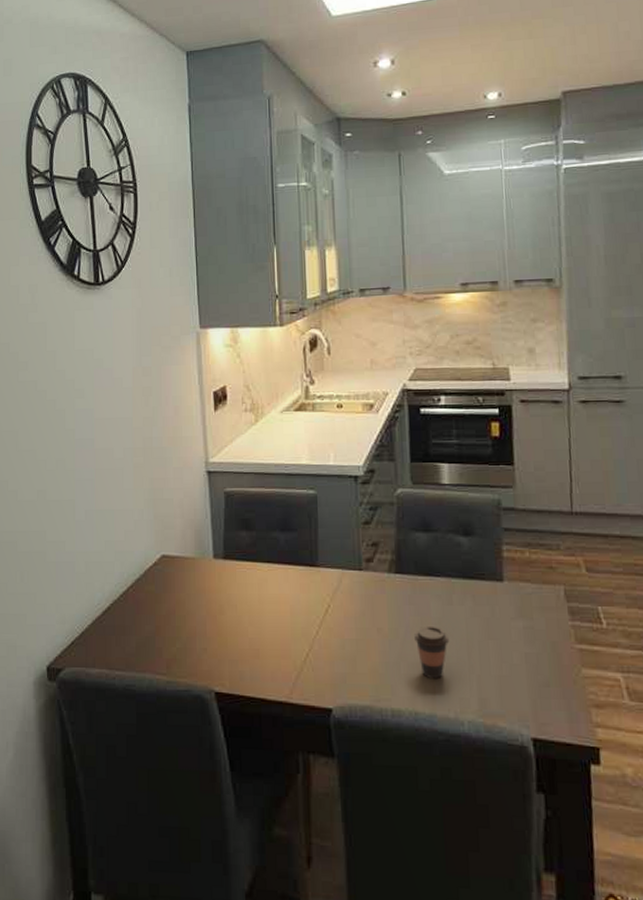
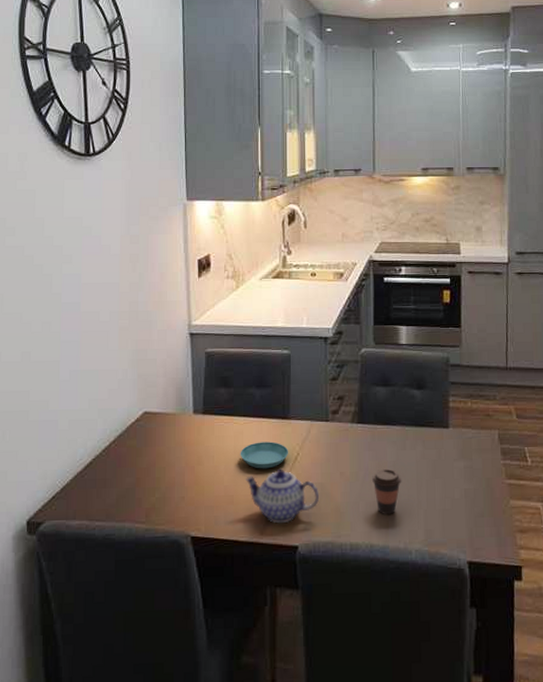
saucer: none [265,591,319,621] -> present [240,441,289,469]
teapot: none [271,621,355,683] -> present [245,469,320,524]

